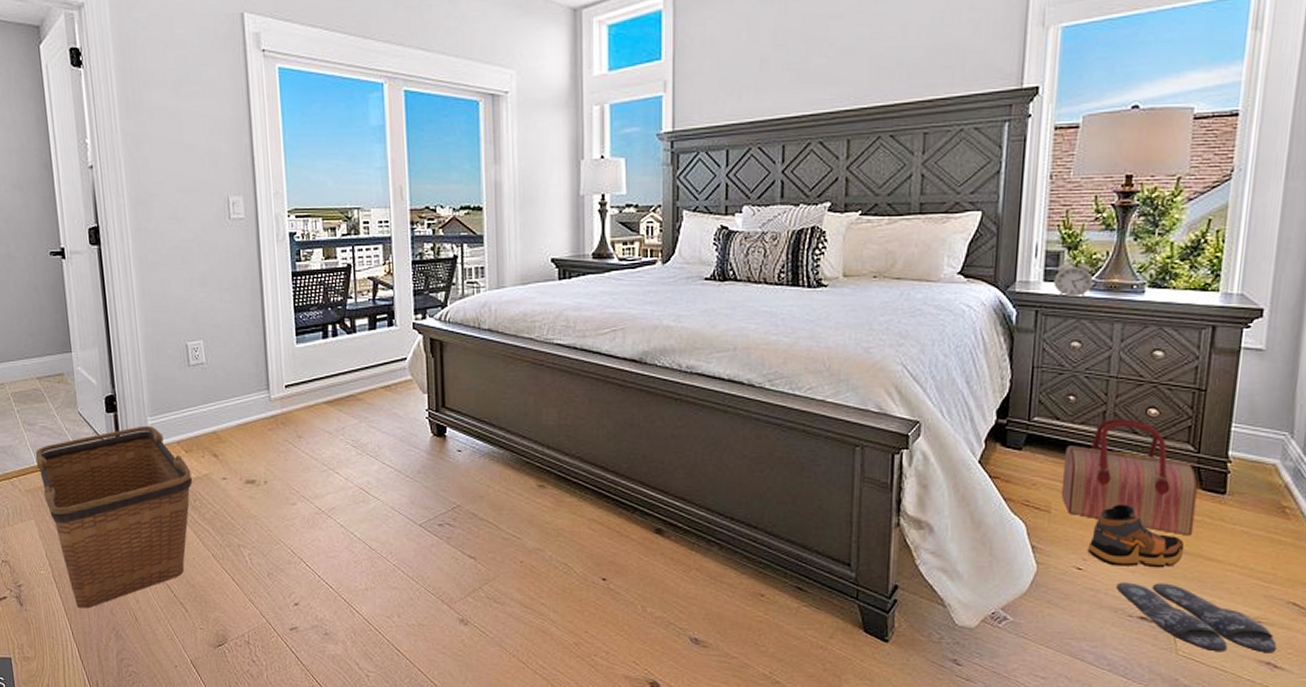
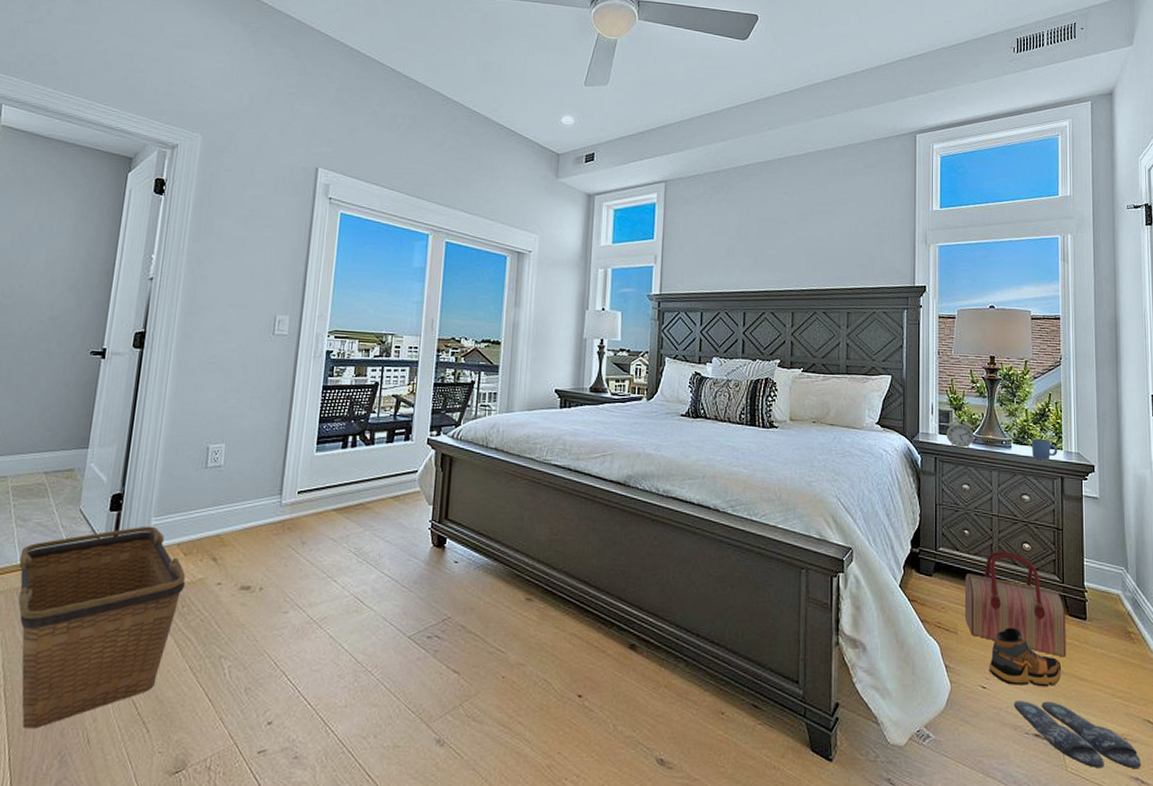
mug: none [1173,279,1212,306] -> present [1031,438,1058,461]

